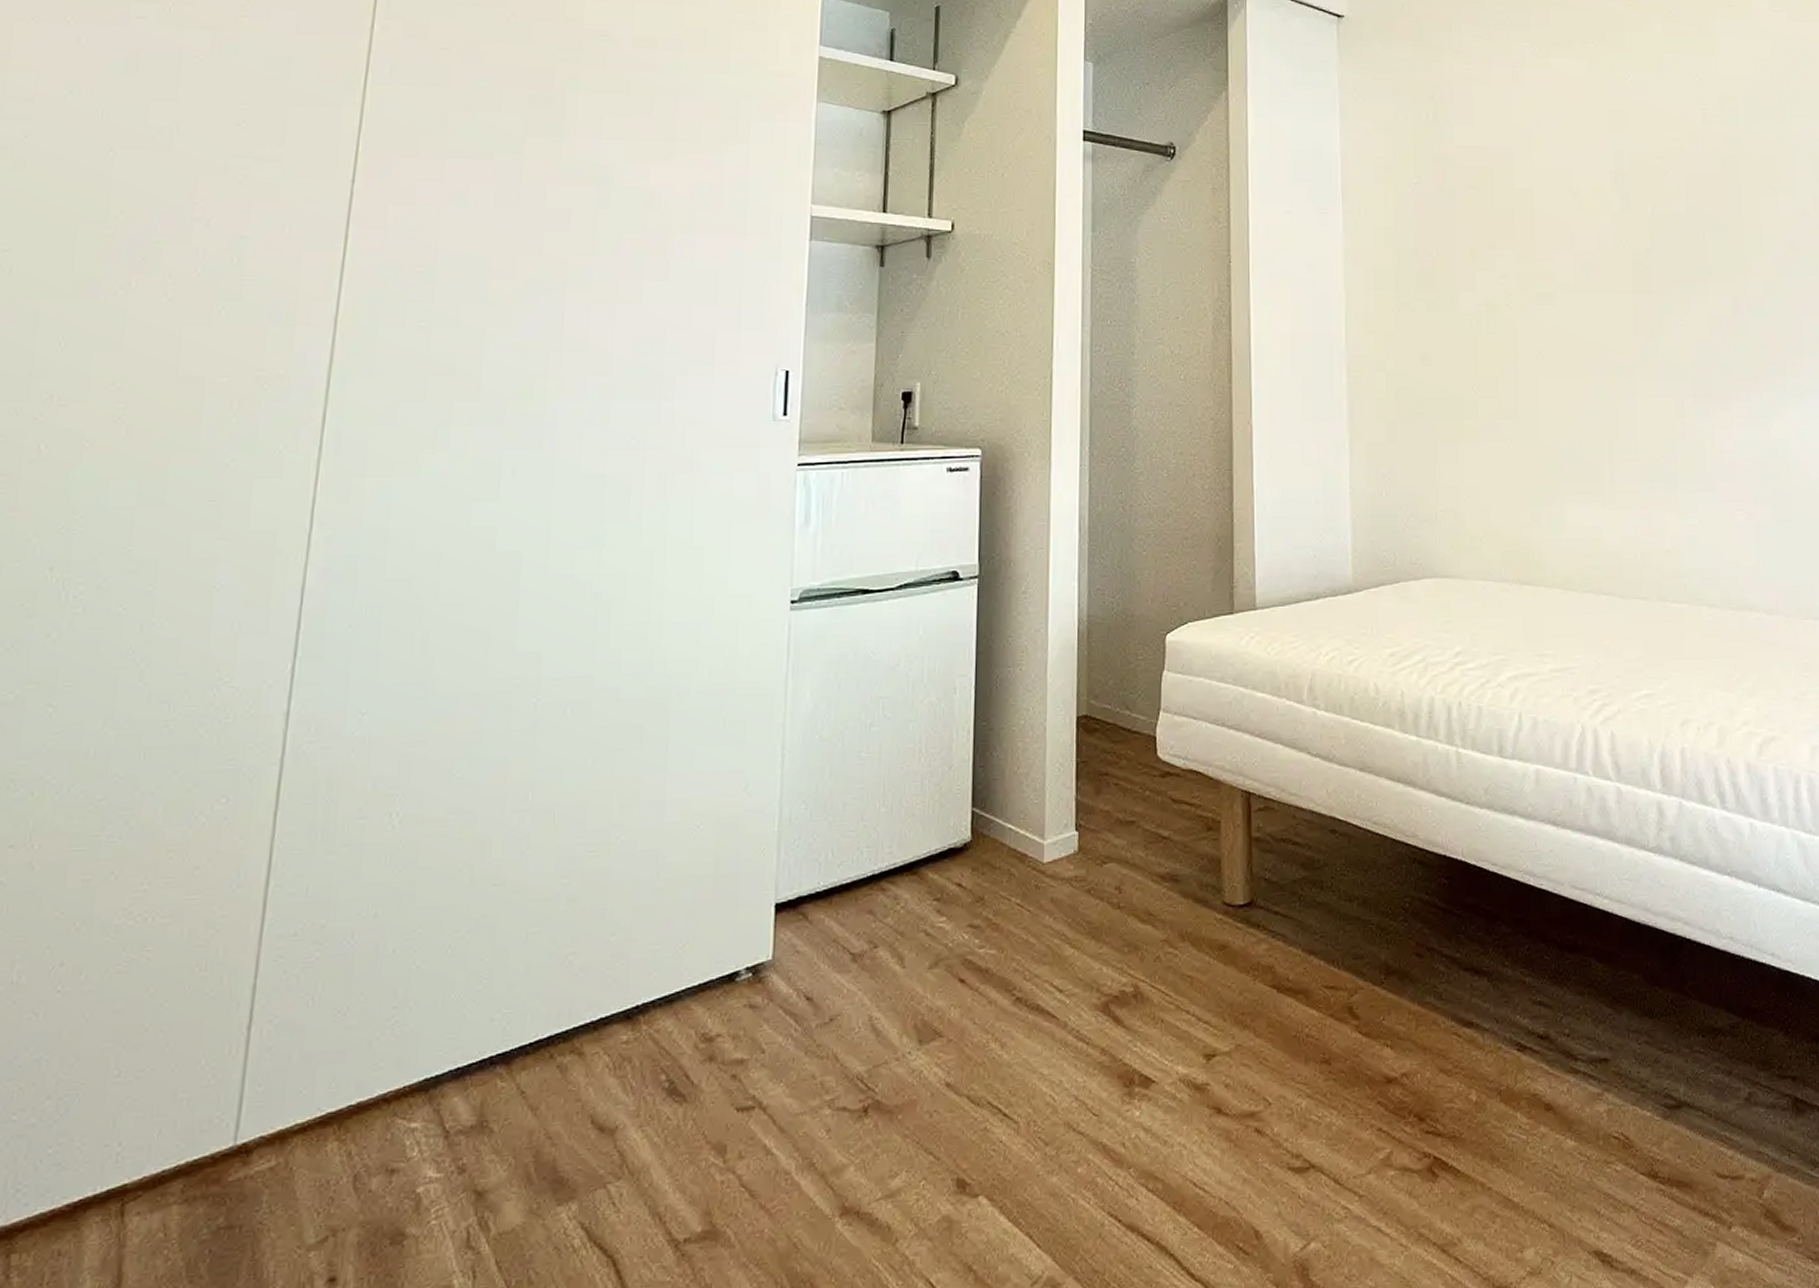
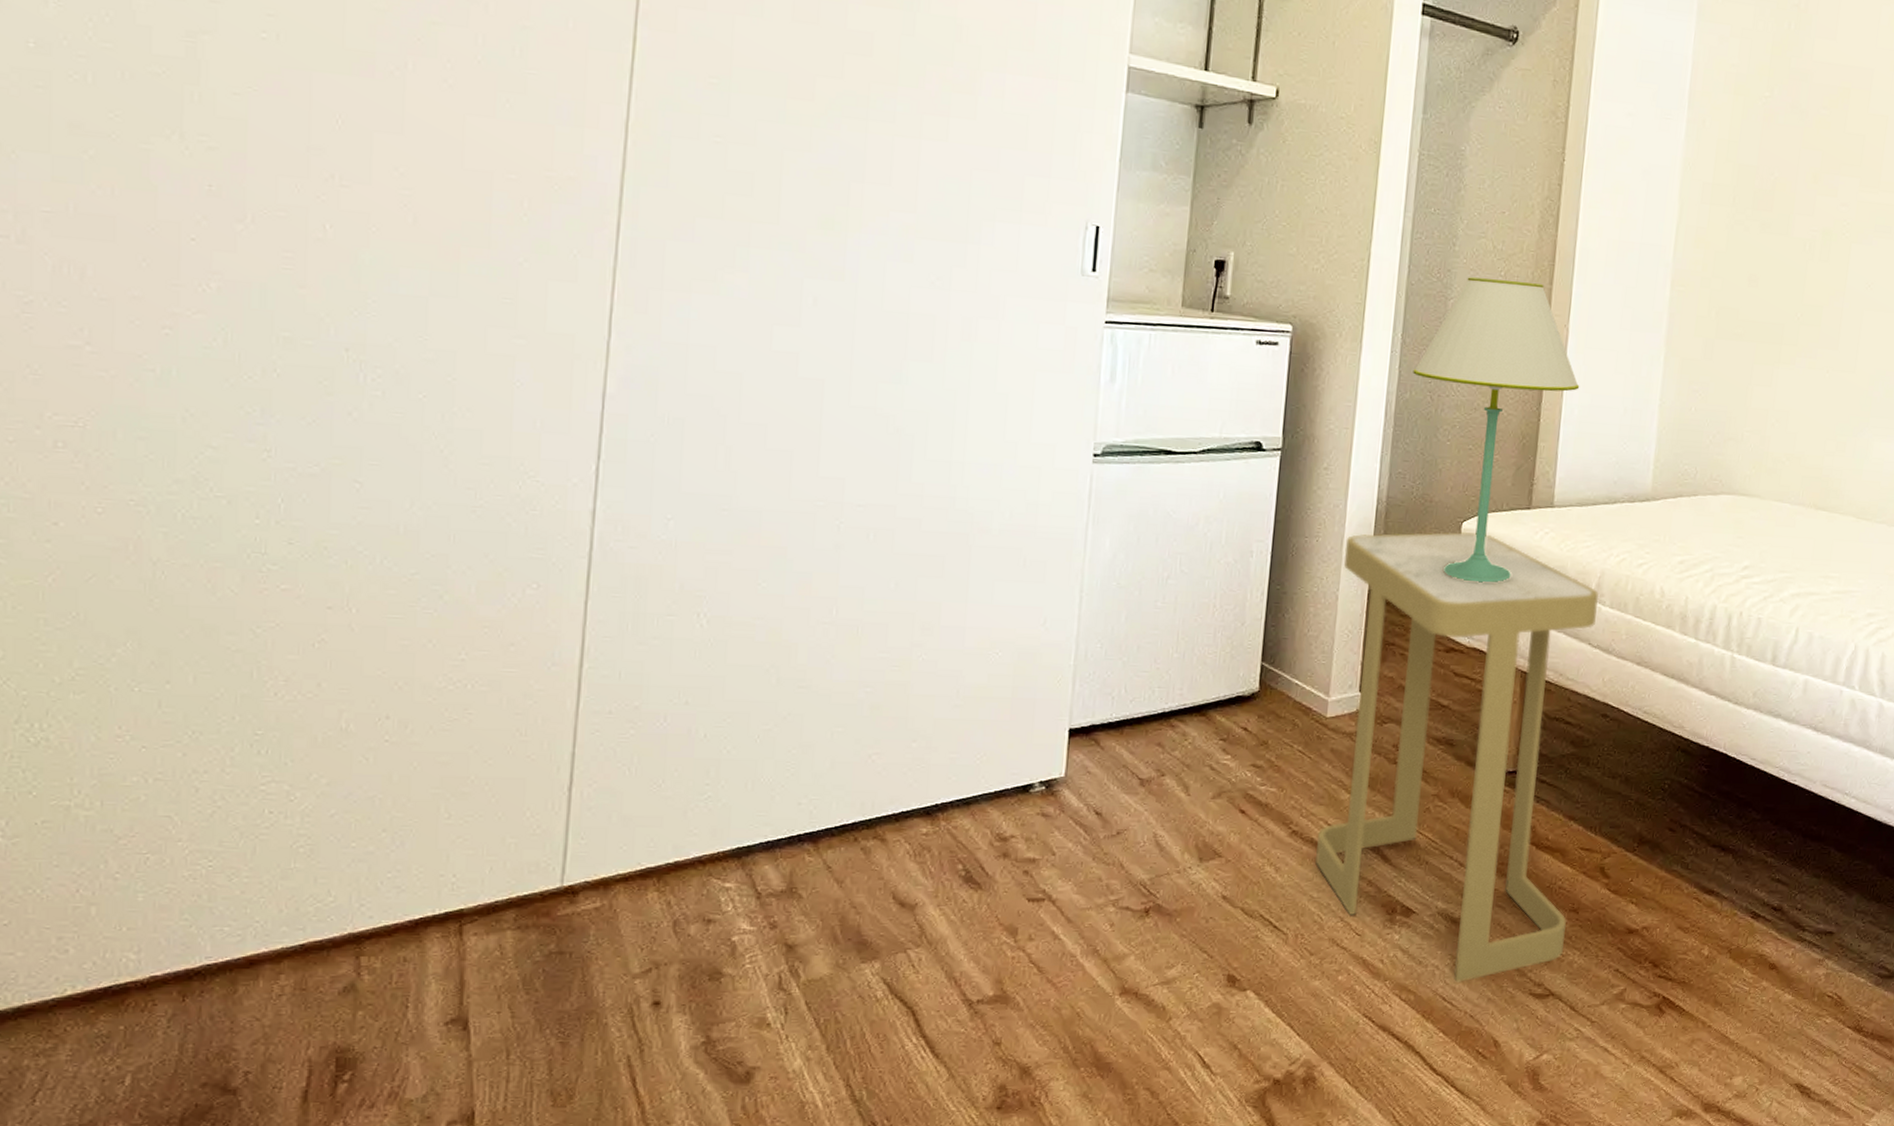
side table: none [1043,644,1320,1164] -> present [1315,531,1600,984]
table lamp: none [1103,384,1269,698] -> present [1413,277,1580,583]

